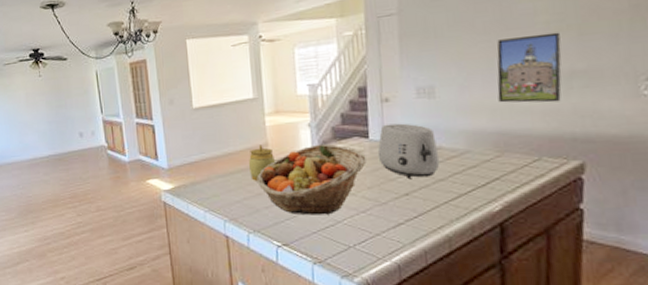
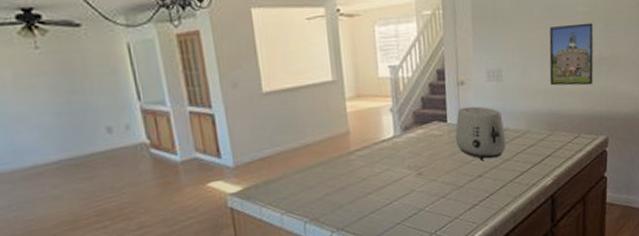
jar: present [248,145,275,181] -> none [329,133,357,174]
fruit basket: present [256,143,367,215] -> none [338,129,445,206]

